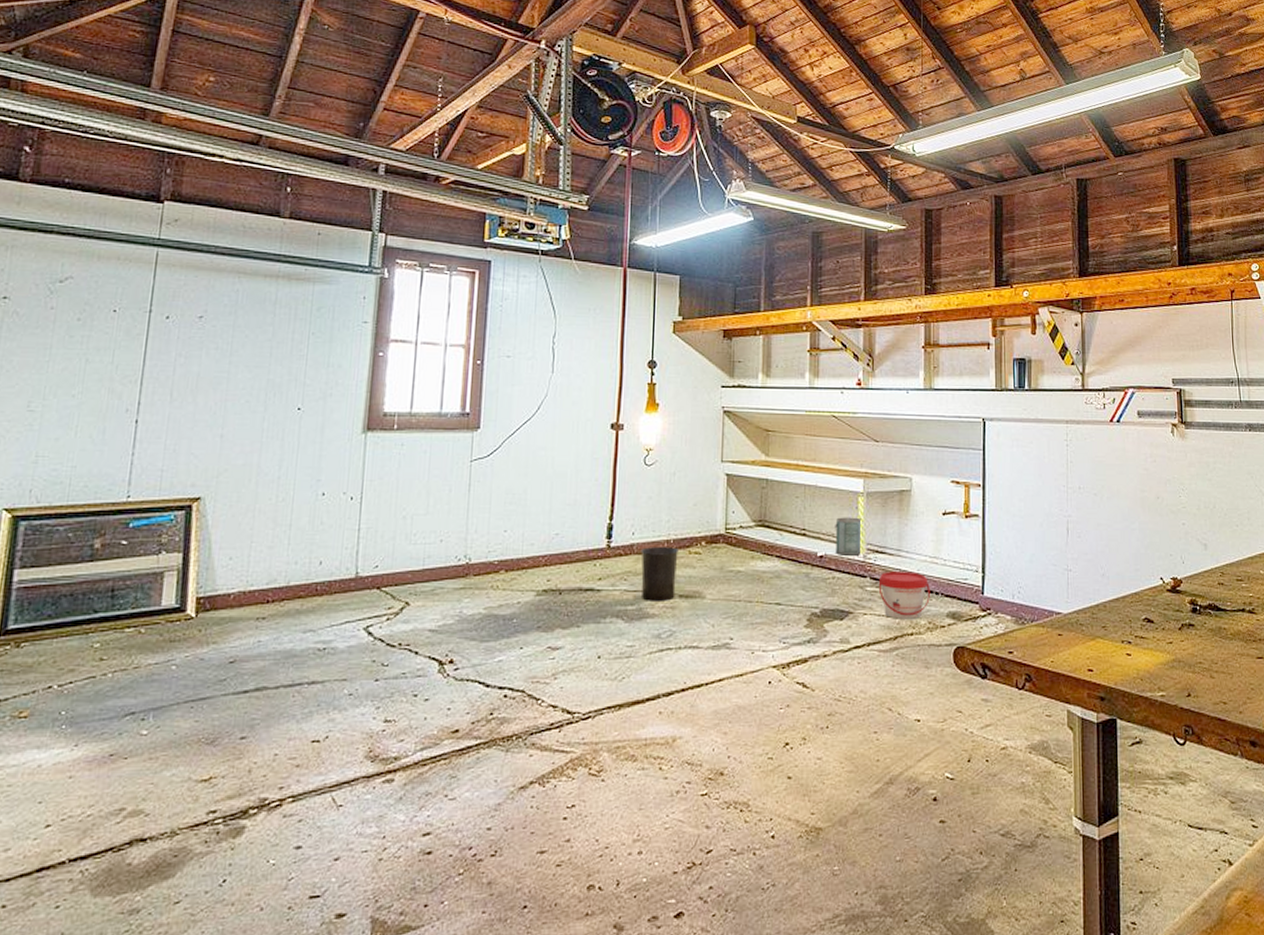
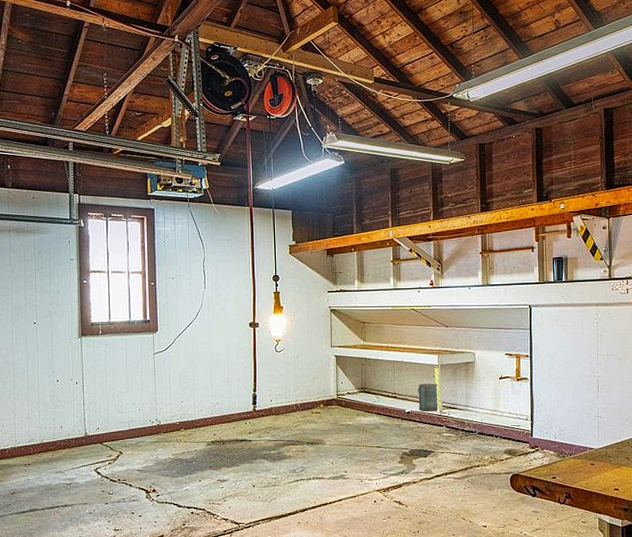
waste bin: present [641,547,678,601] -> none [277,409,304,447]
bucket: present [878,571,930,619] -> none [452,421,491,456]

